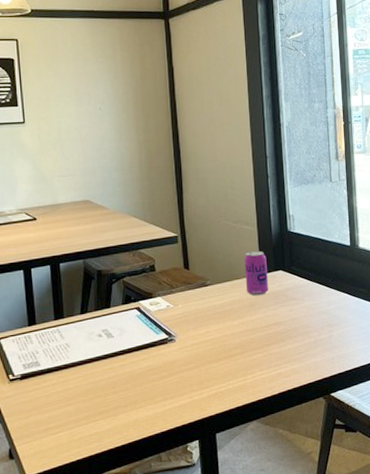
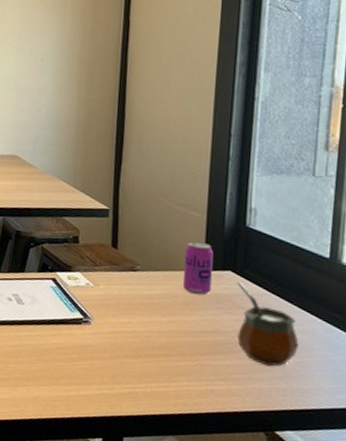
gourd: none [288,278,338,343] -> present [237,282,299,367]

